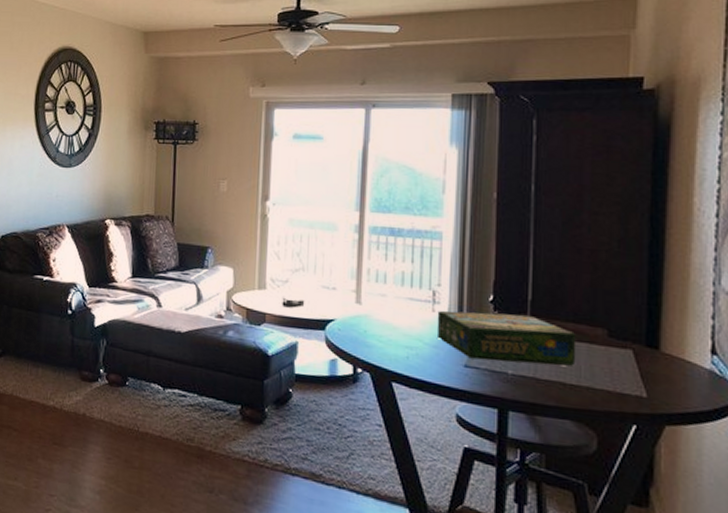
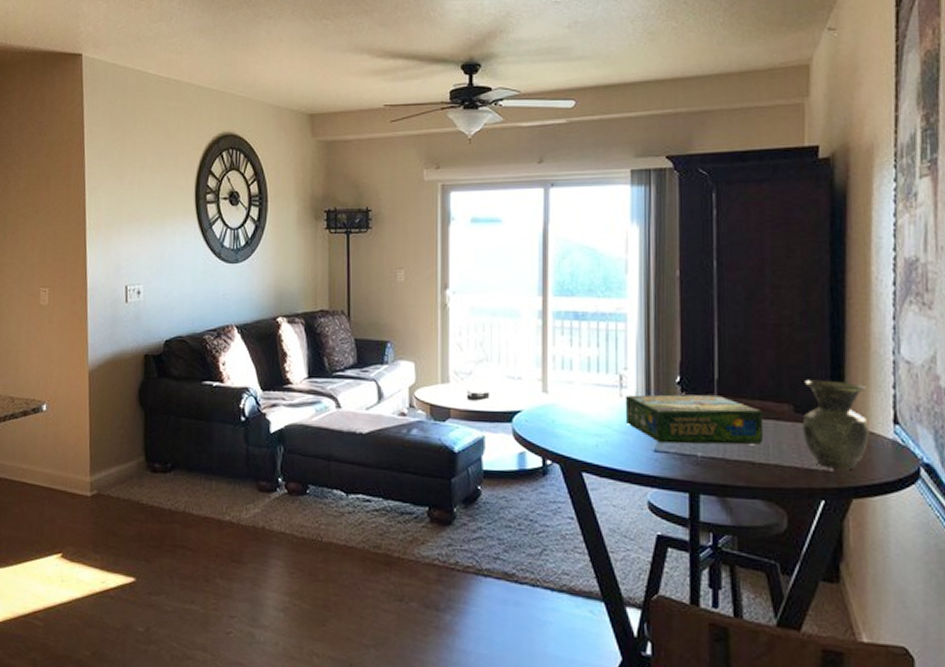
vase: none [616,305,685,397] -> present [802,379,869,469]

